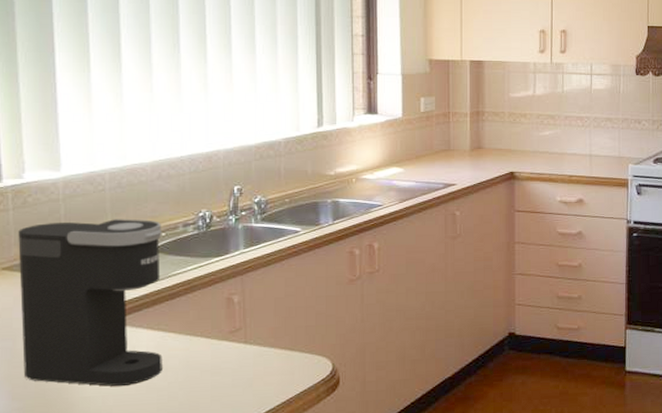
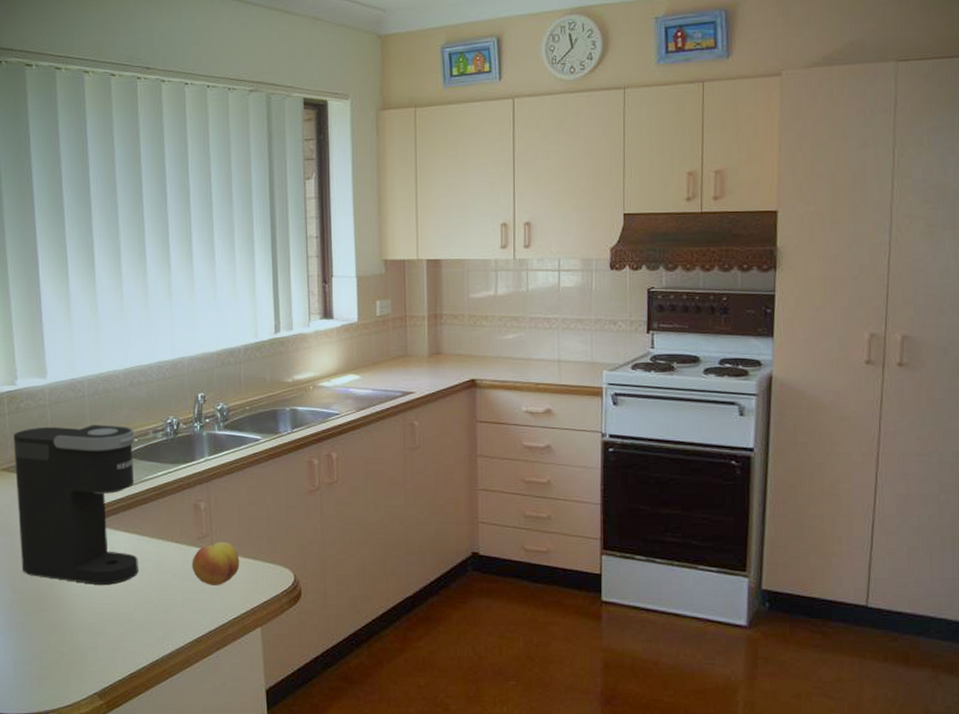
fruit: none [223,334,275,379] -> present [192,541,240,585]

